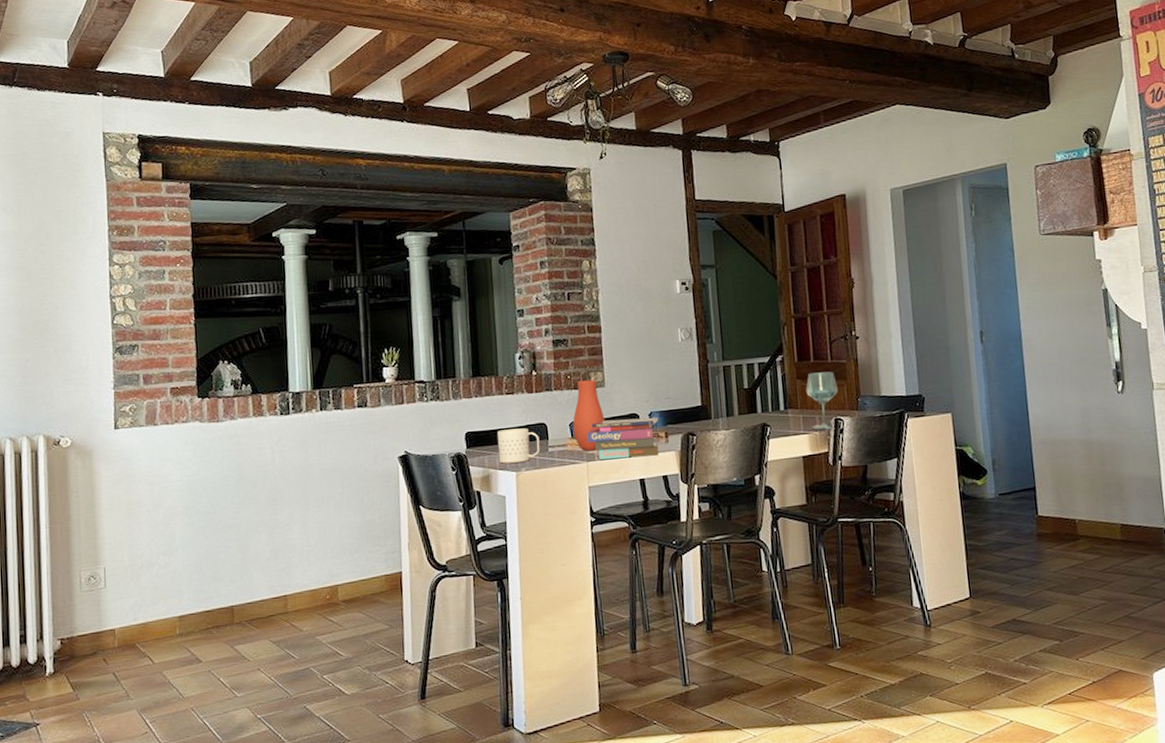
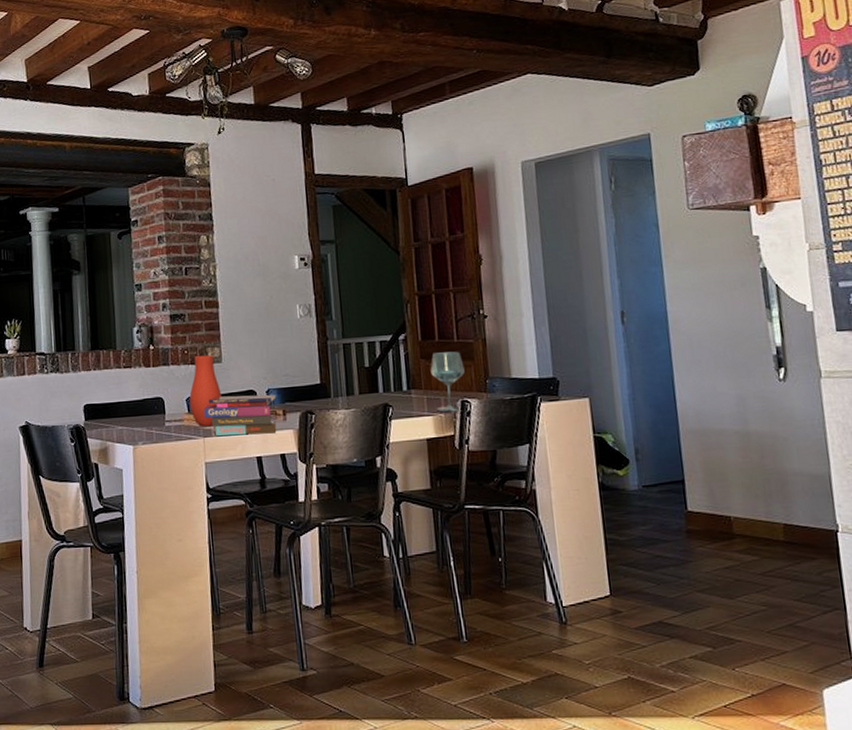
mug: present [497,428,540,464] -> none [115,401,157,437]

